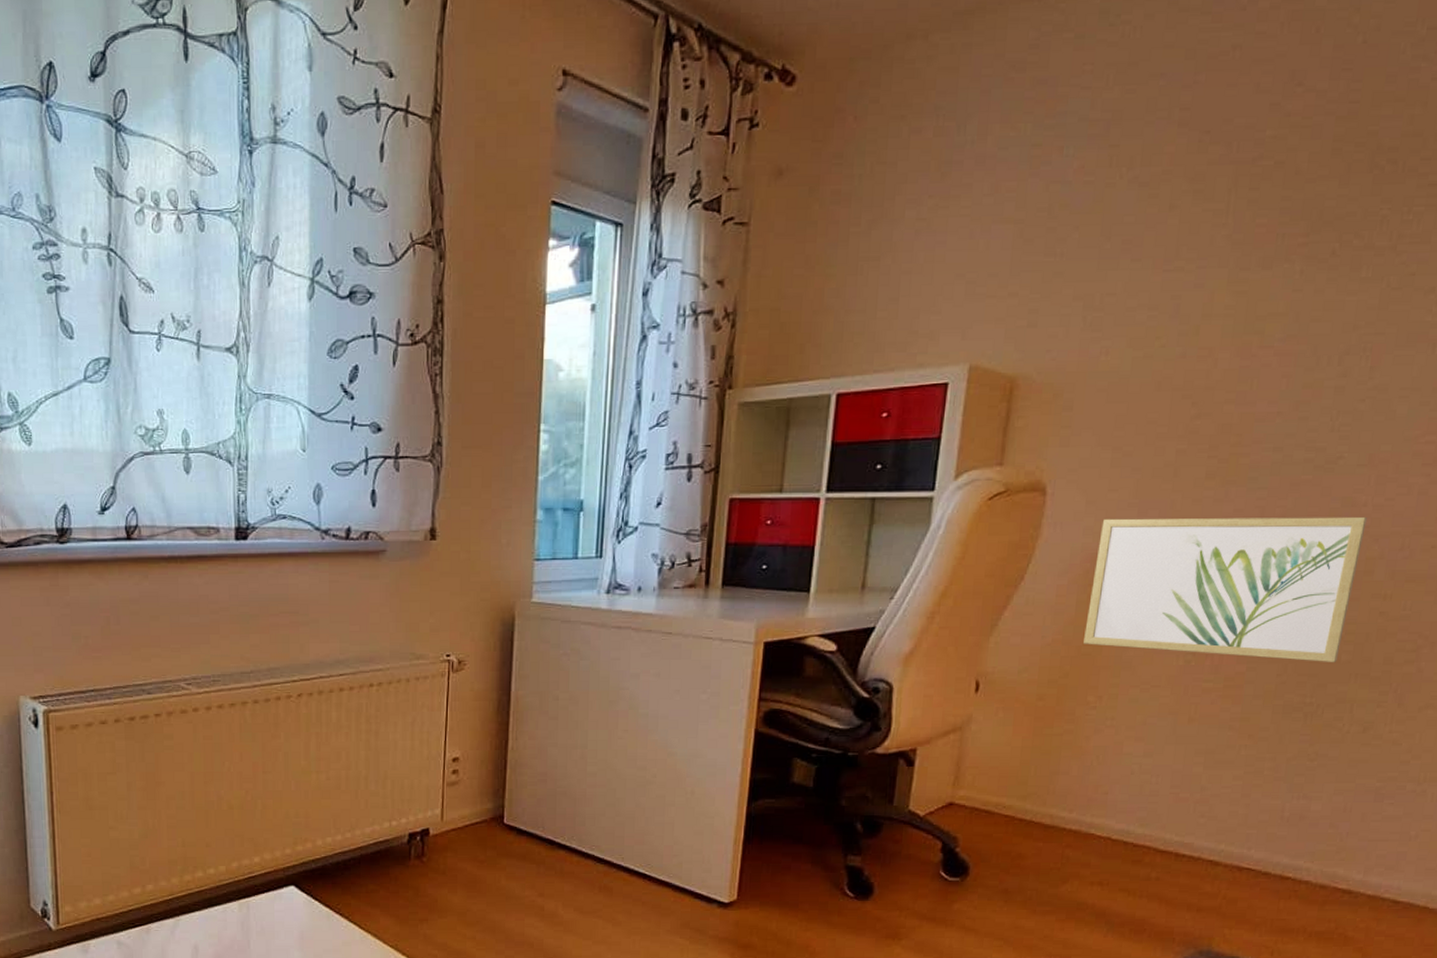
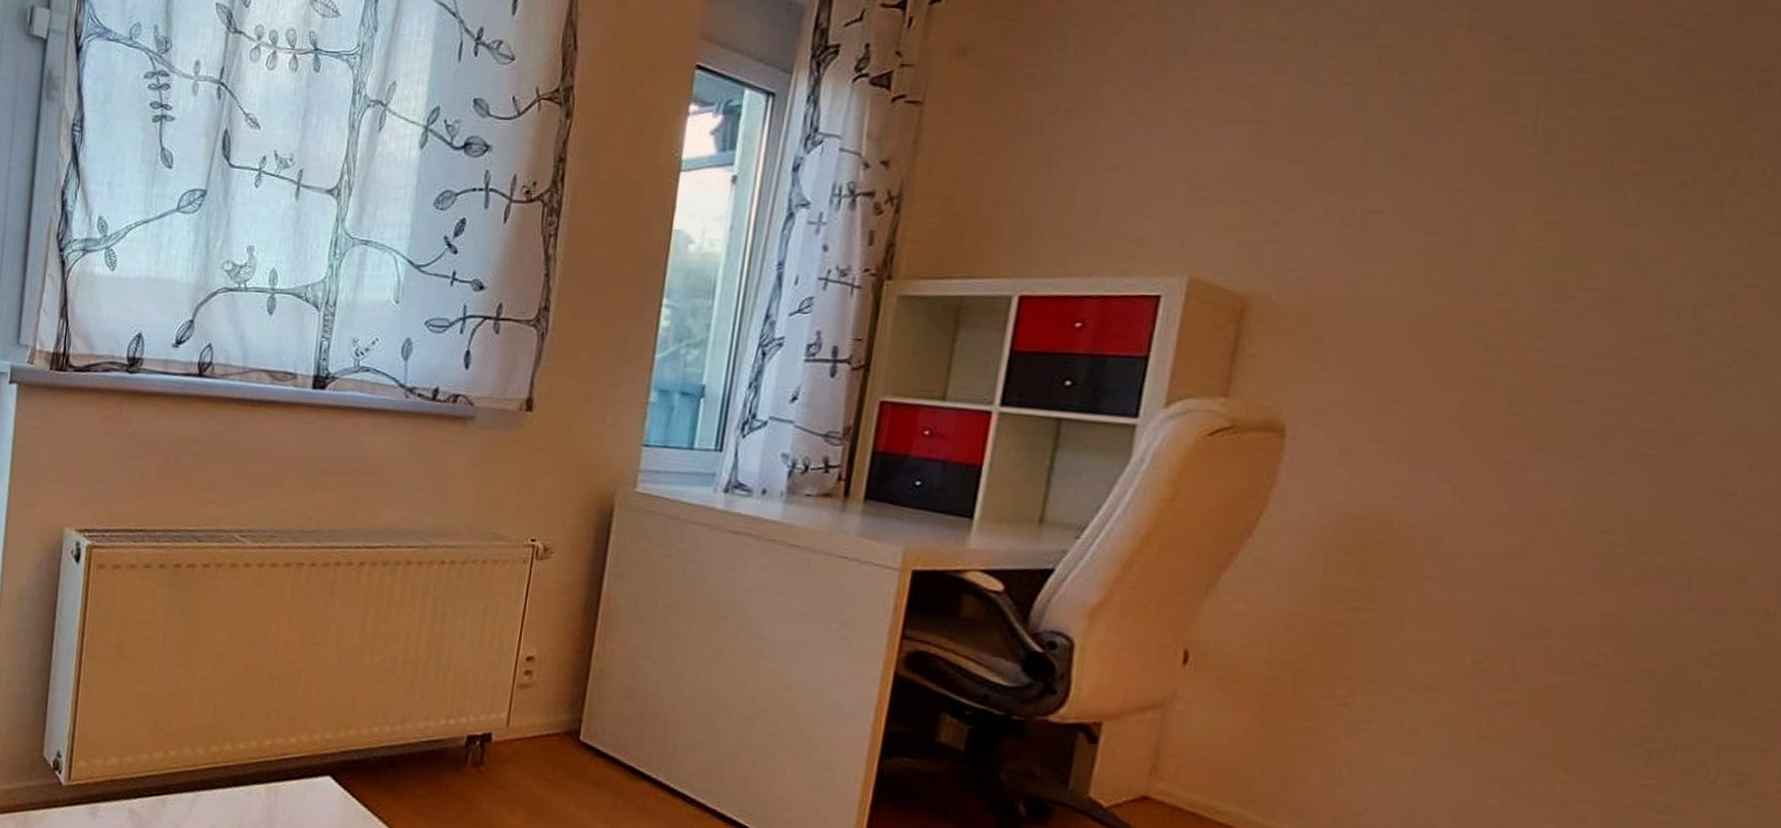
wall art: present [1083,516,1367,663] -> none [1332,473,1737,690]

